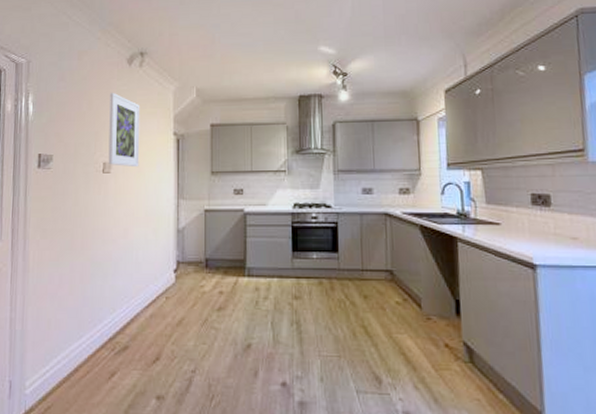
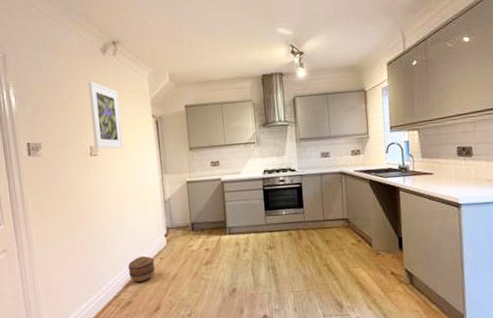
basket: none [128,292,158,324] -> present [127,256,155,283]

